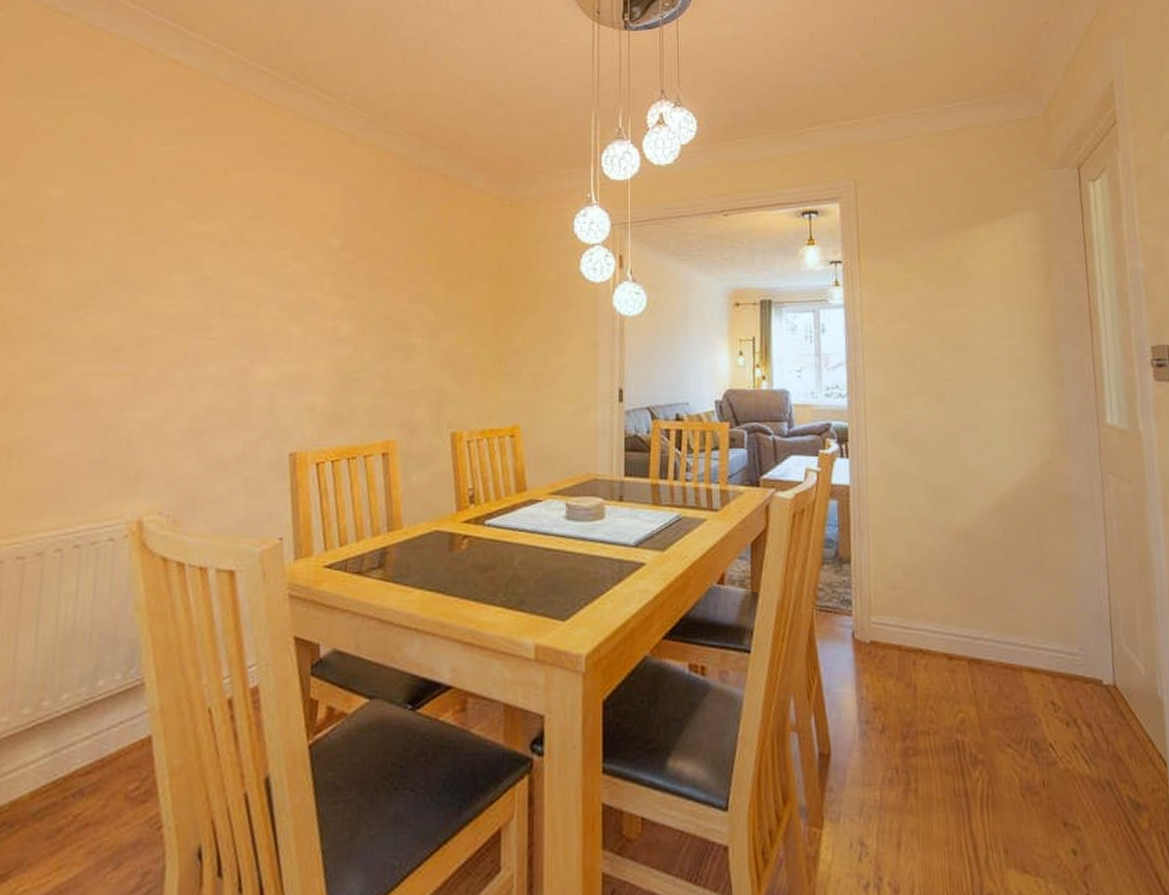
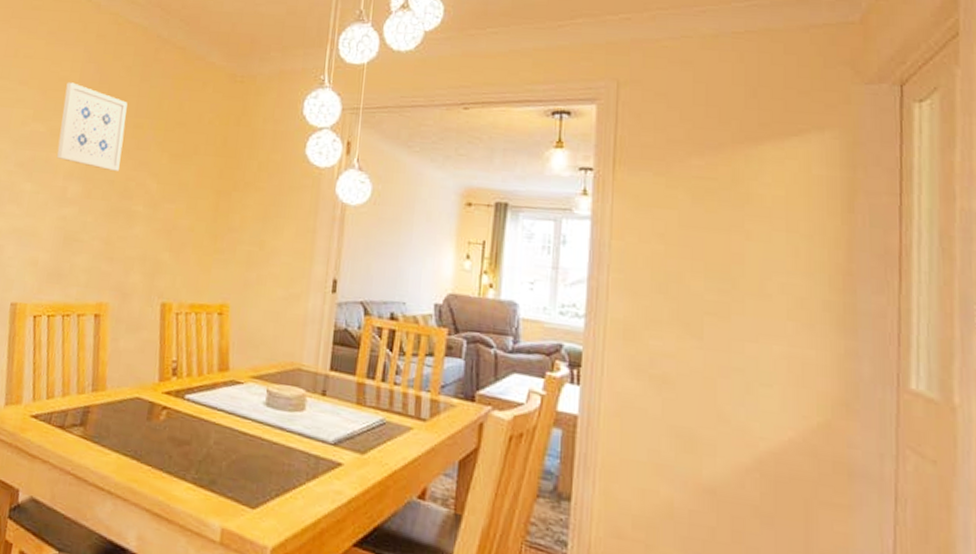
wall art: none [323,218,395,305] -> present [57,82,128,171]

